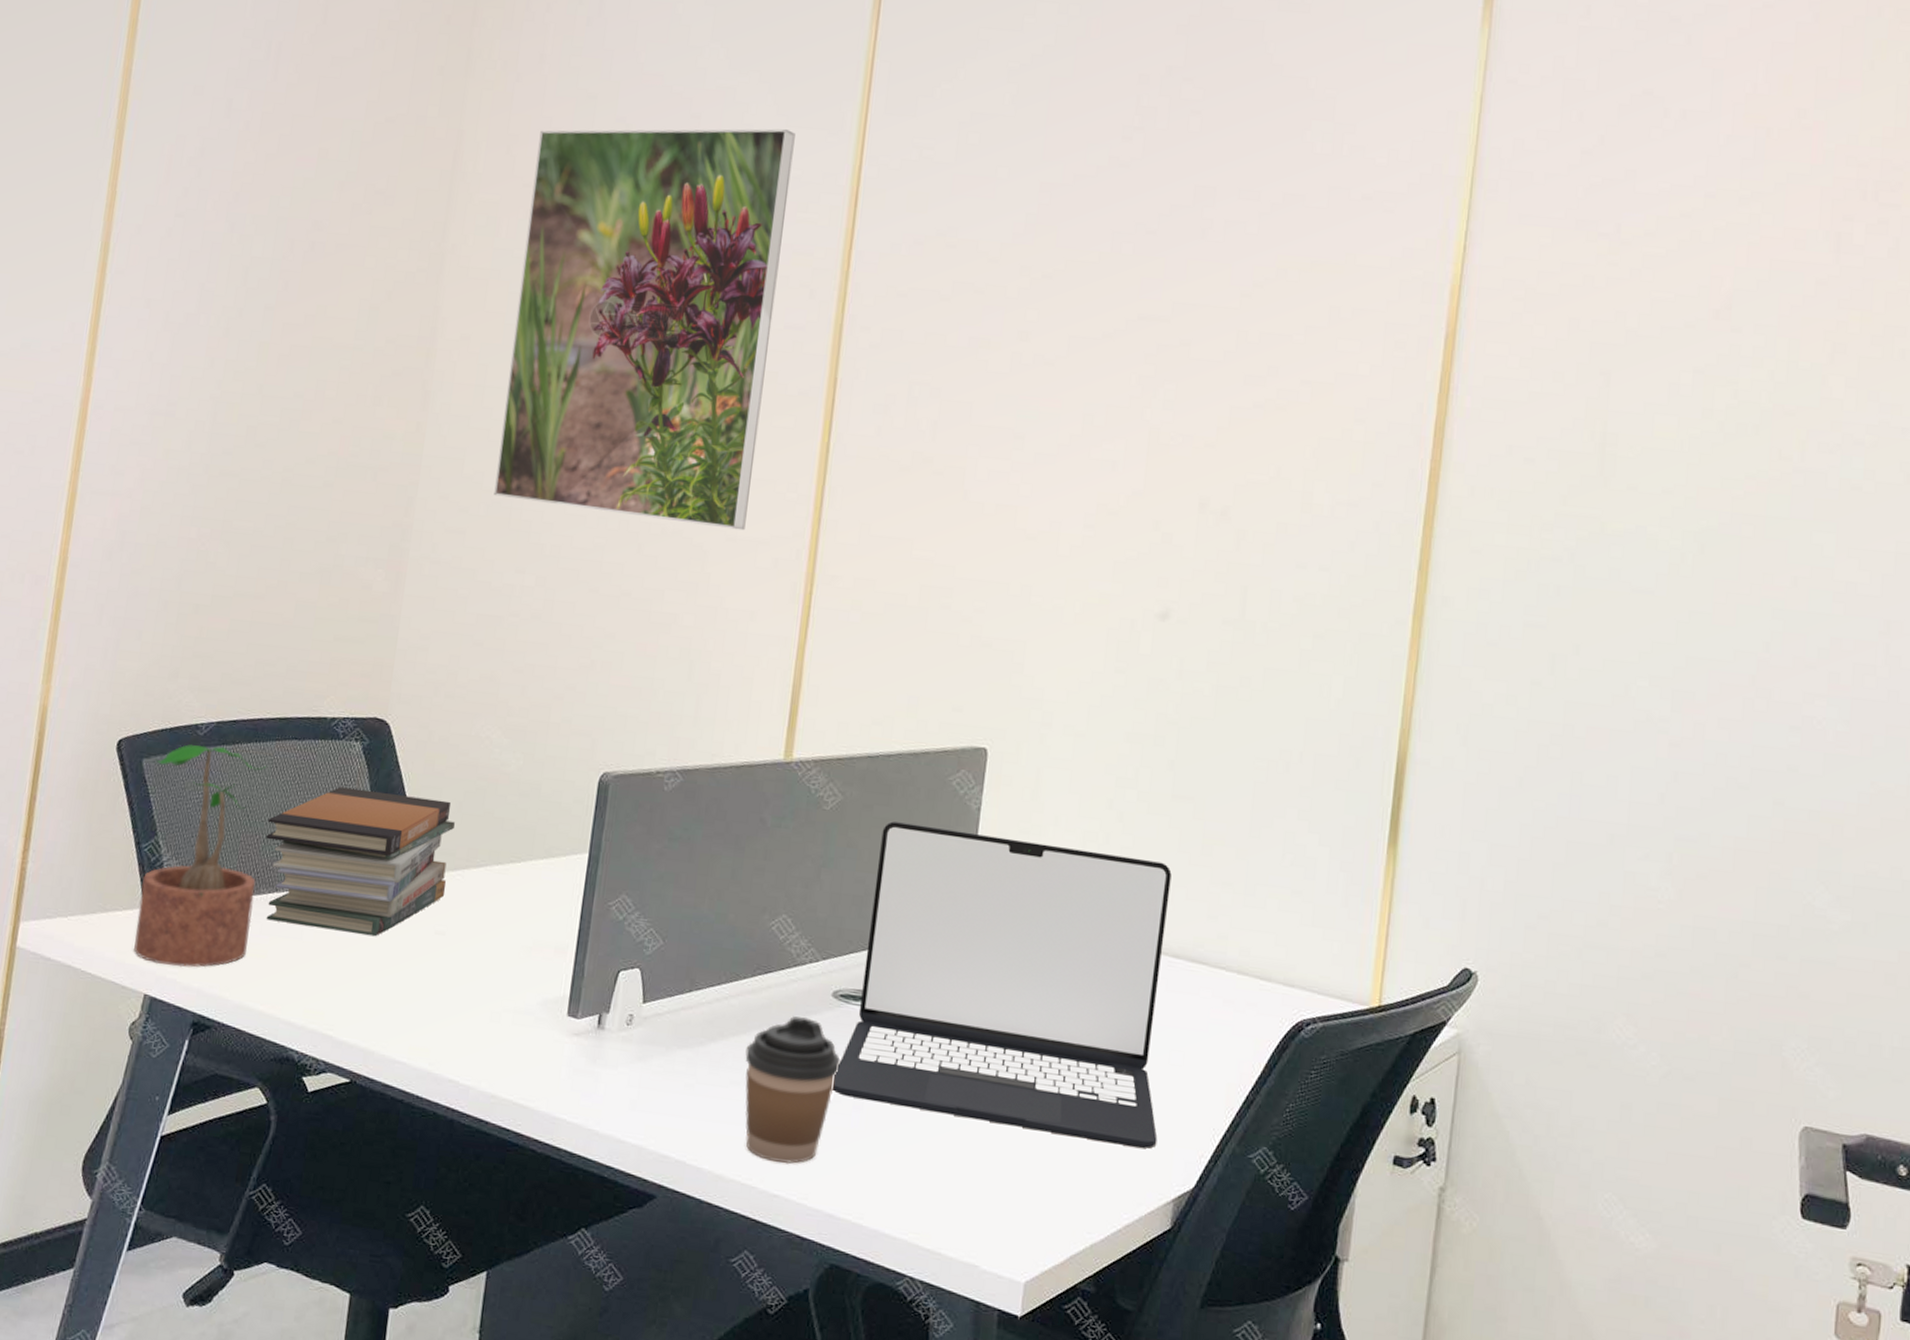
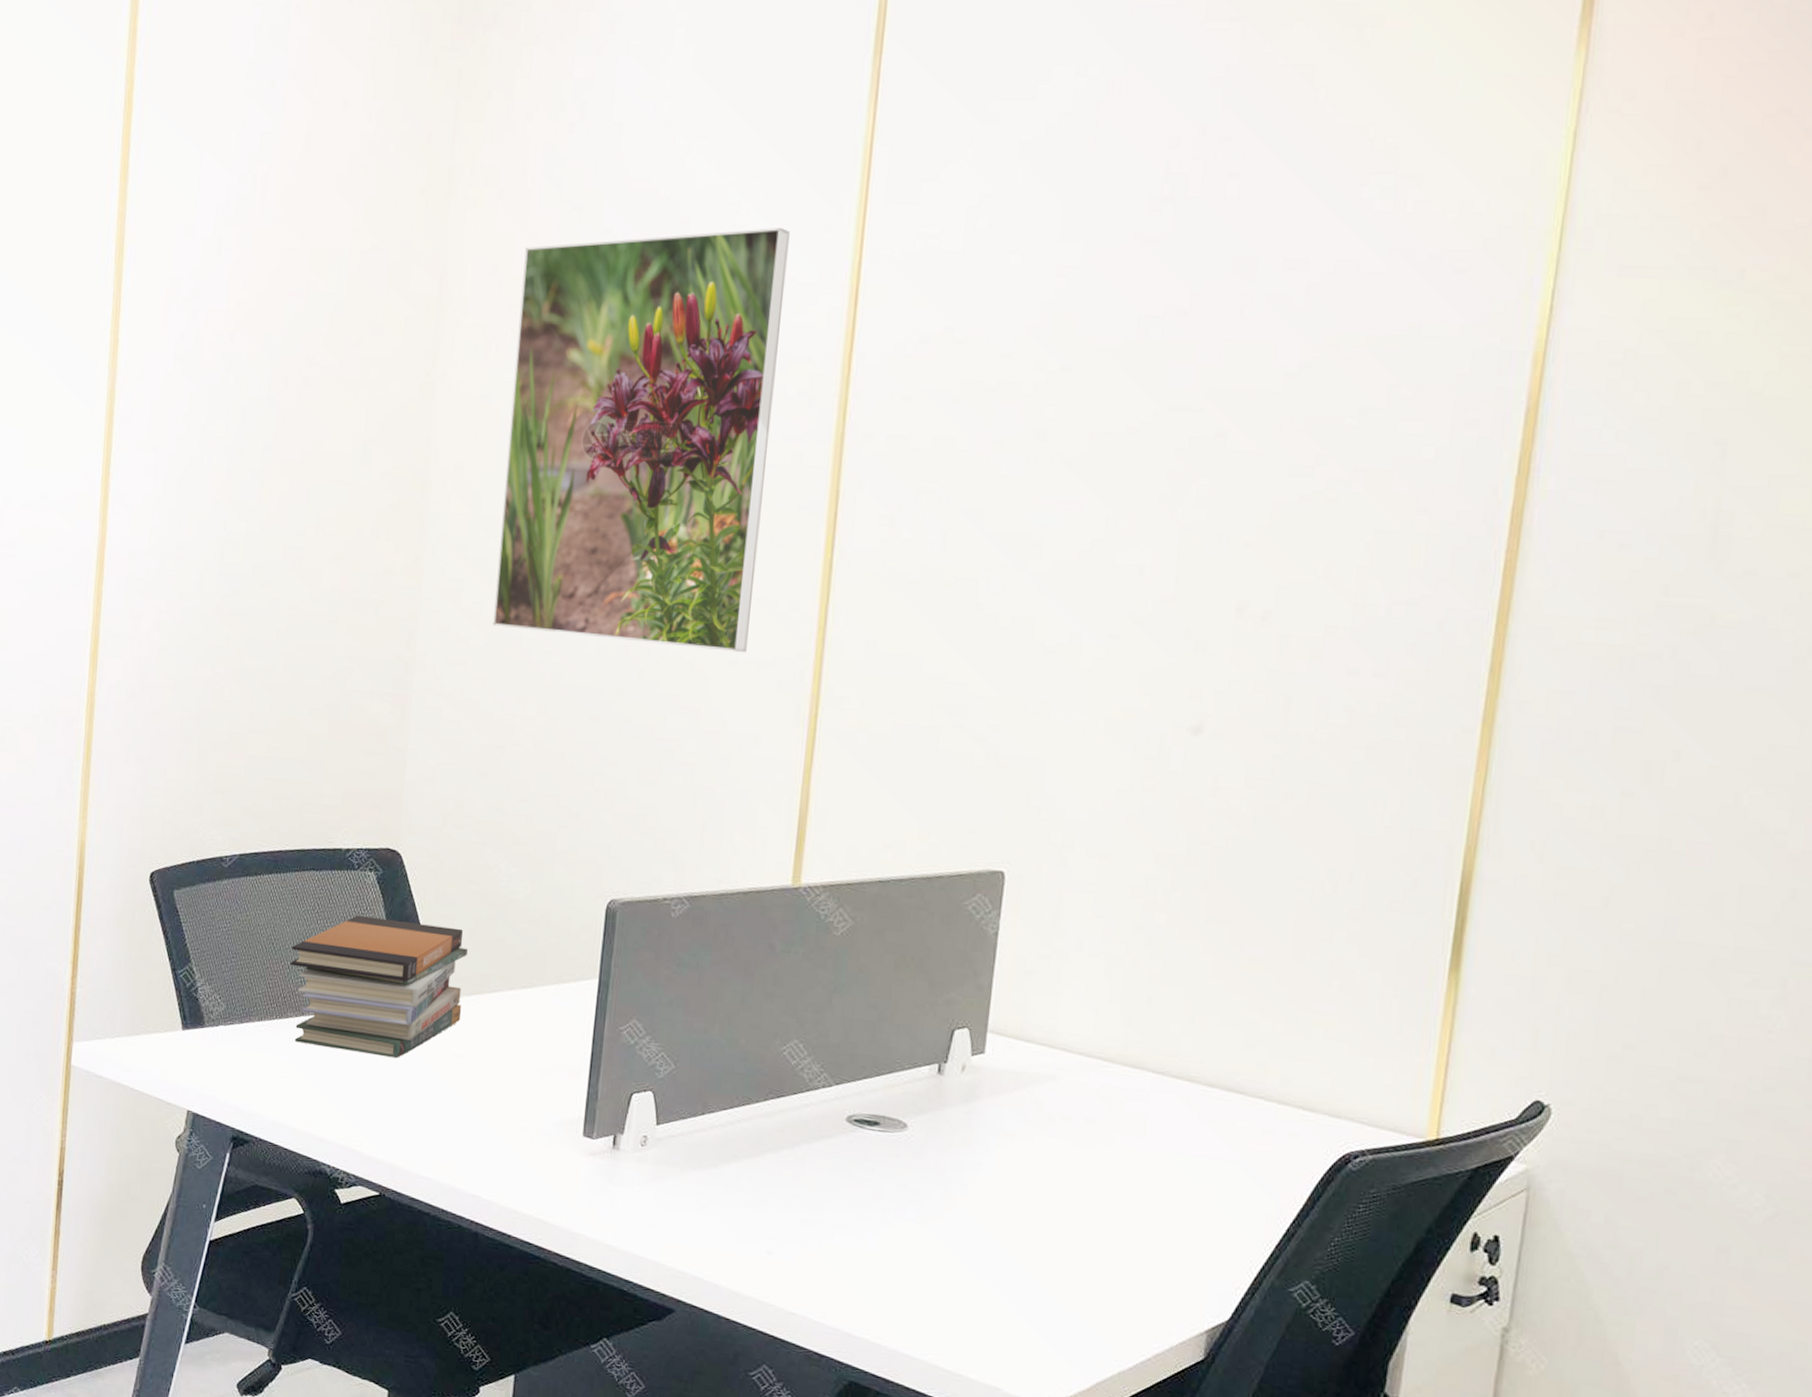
potted plant: present [134,744,268,968] -> none [176,876,289,1086]
coffee cup: present [745,1016,840,1165] -> none [759,1140,856,1284]
laptop: present [831,821,1172,1149] -> none [847,947,1205,1279]

